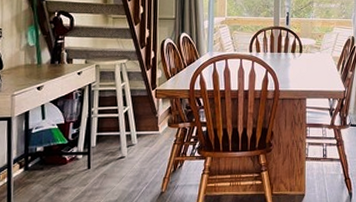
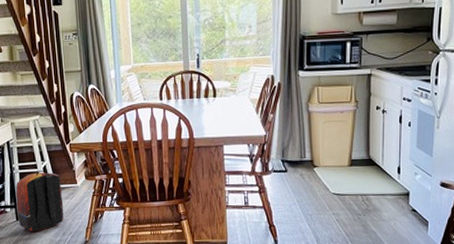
backpack: none [88,115,142,181] -> present [15,169,64,232]

